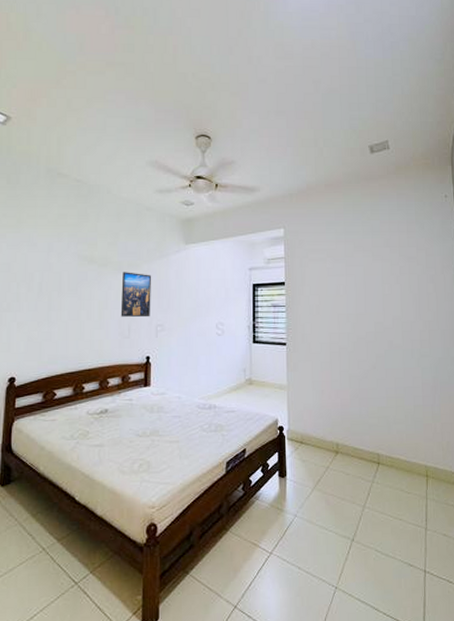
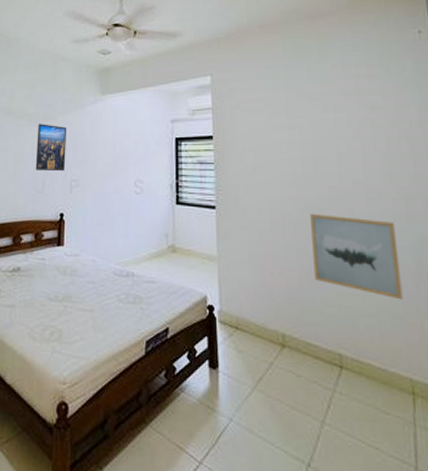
wall art: none [360,345,424,408] -> present [310,213,403,300]

